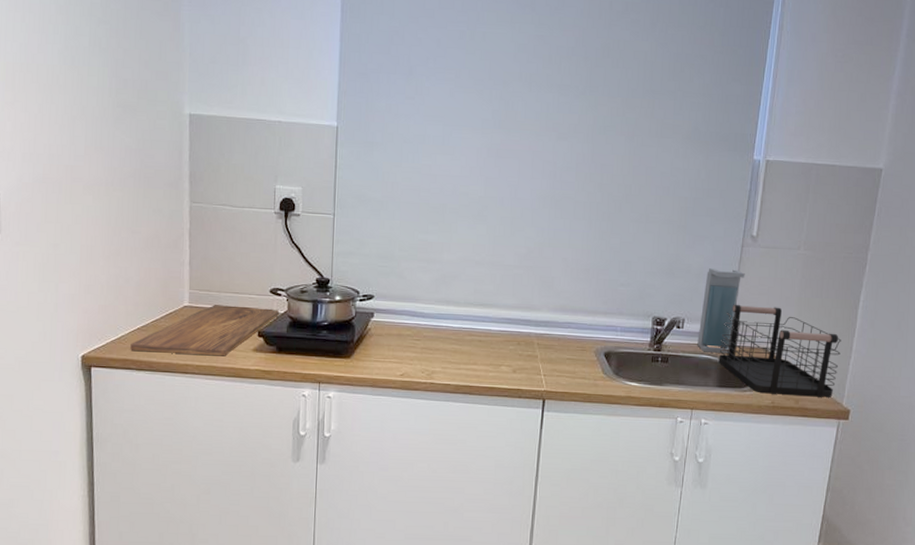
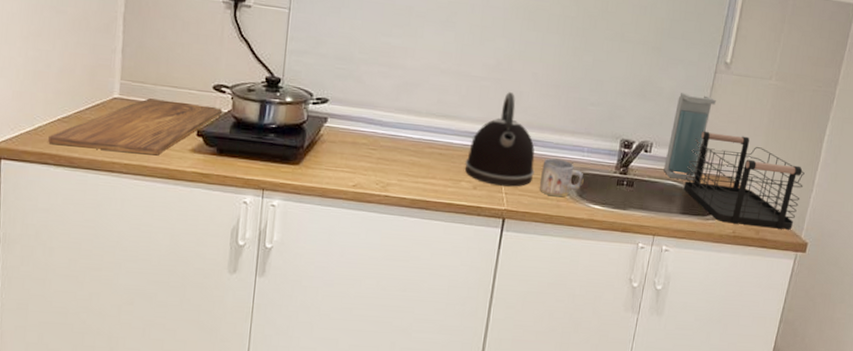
kettle: none [504,278,570,368] -> present [465,92,535,187]
mug: none [576,339,619,376] -> present [539,158,584,198]

